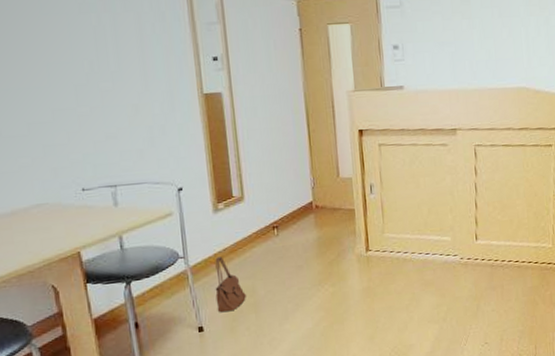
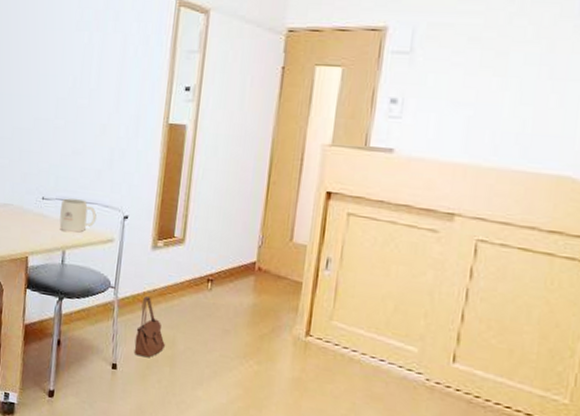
mug: none [106,182,149,218] -> present [59,198,97,233]

